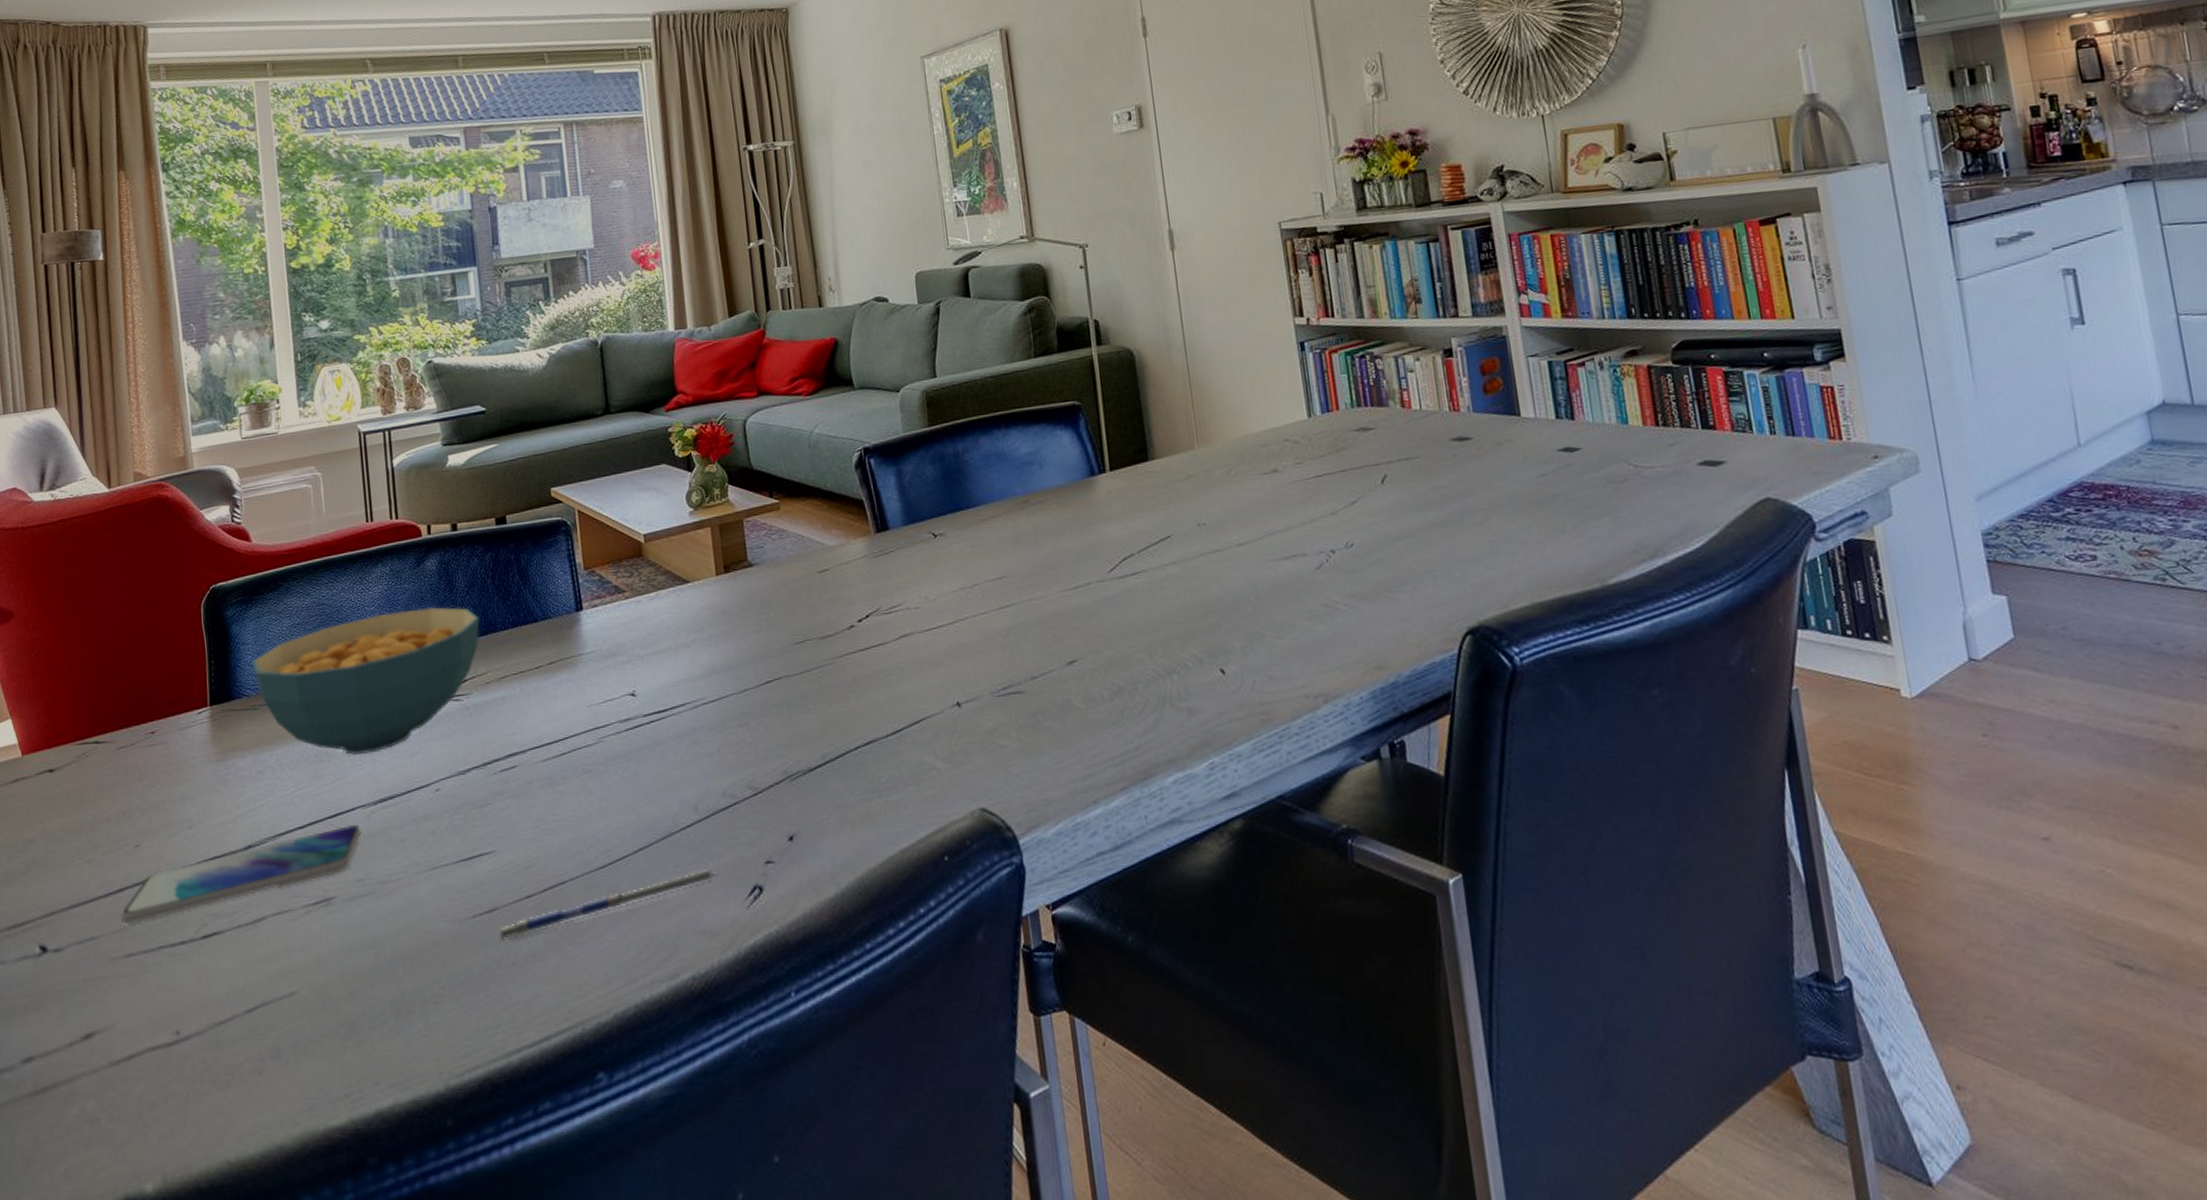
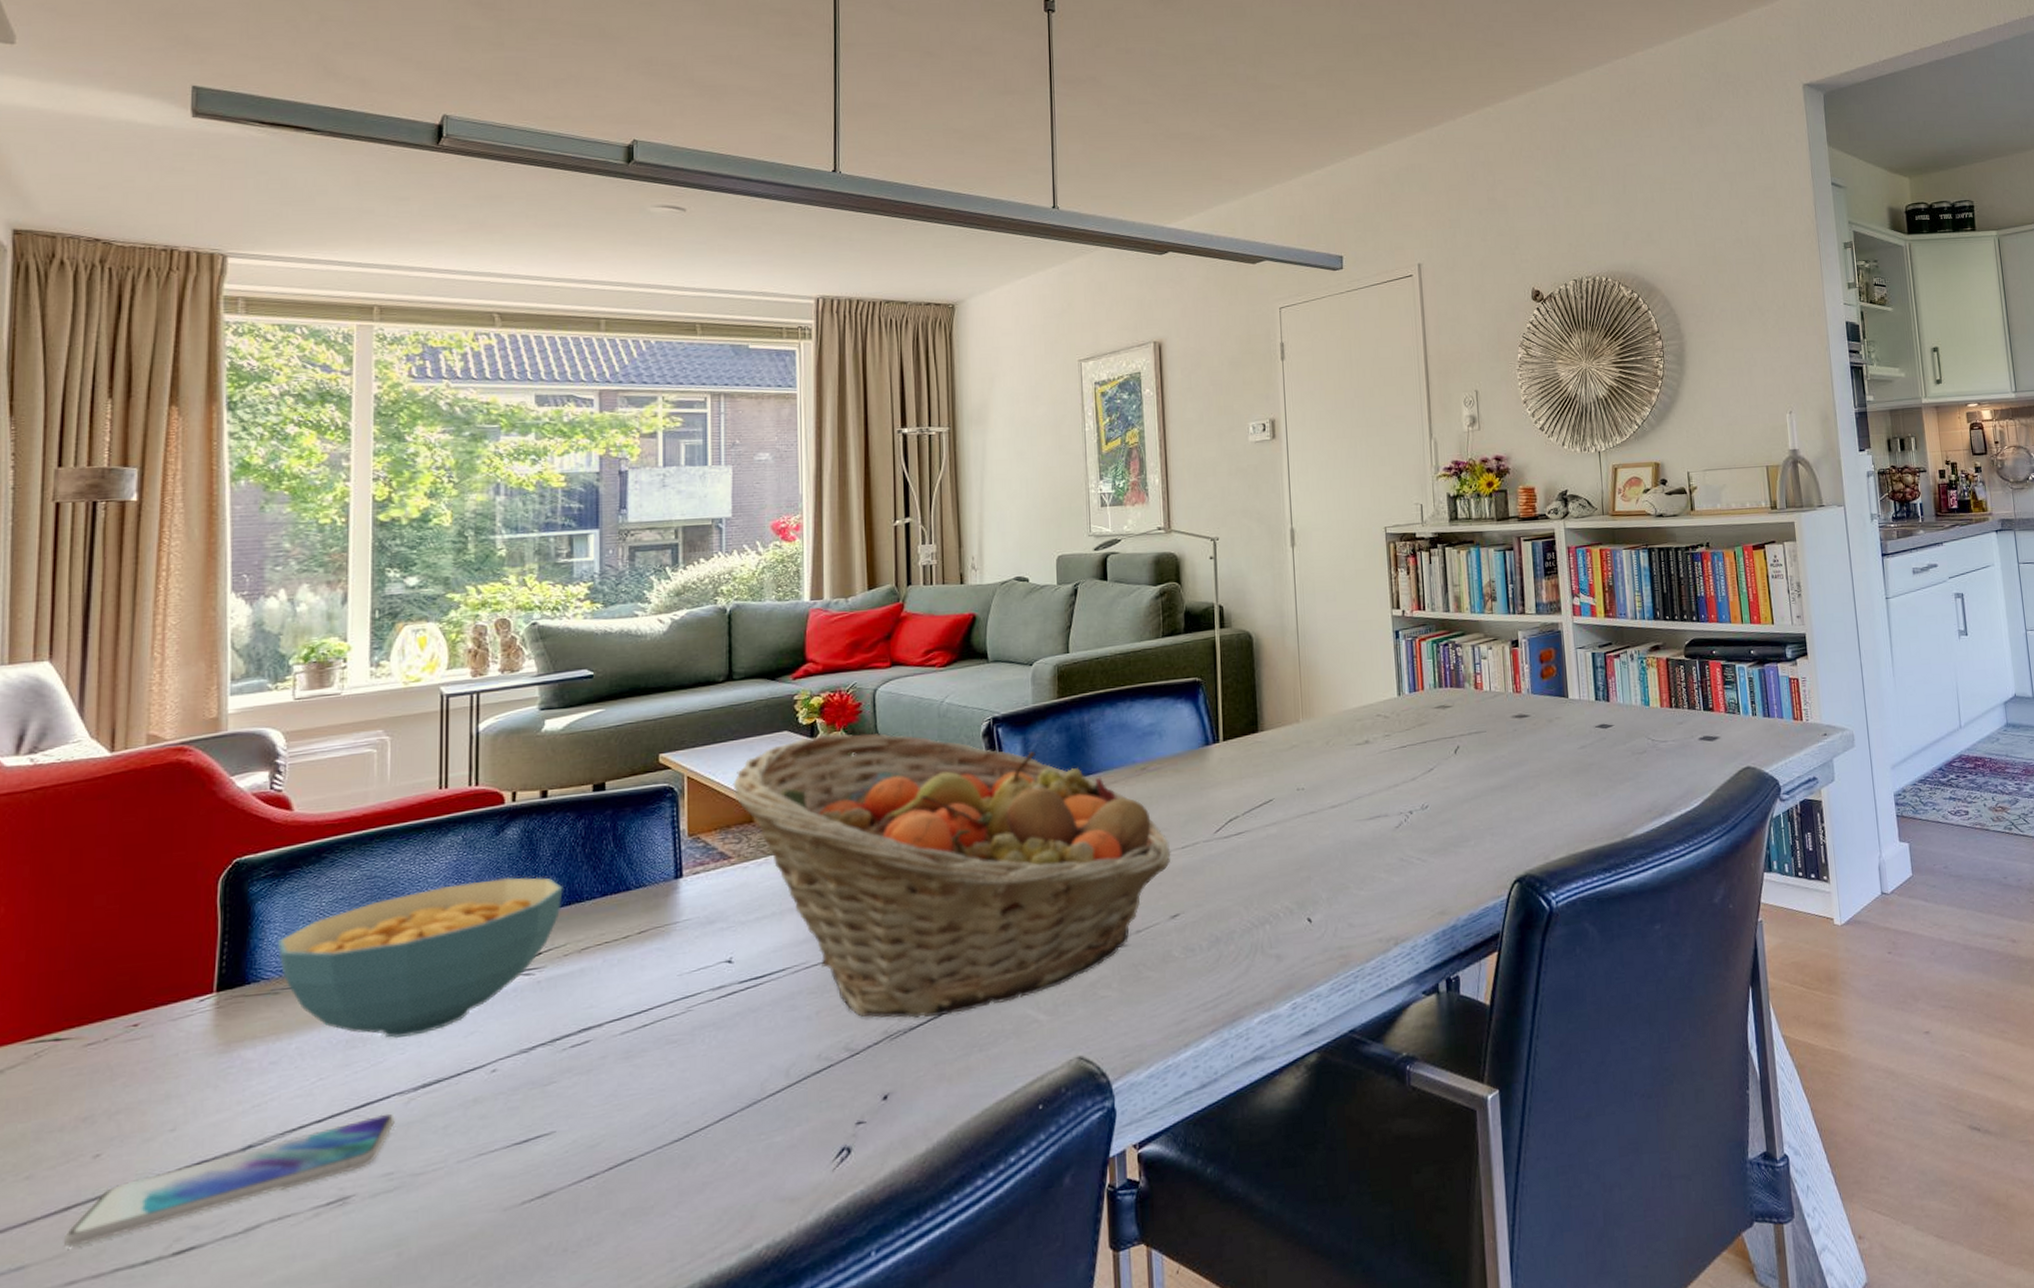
pen: present [500,870,719,942] -> none [553,1134,805,1228]
fruit basket: none [619,465,1063,759] -> present [733,733,1171,1018]

